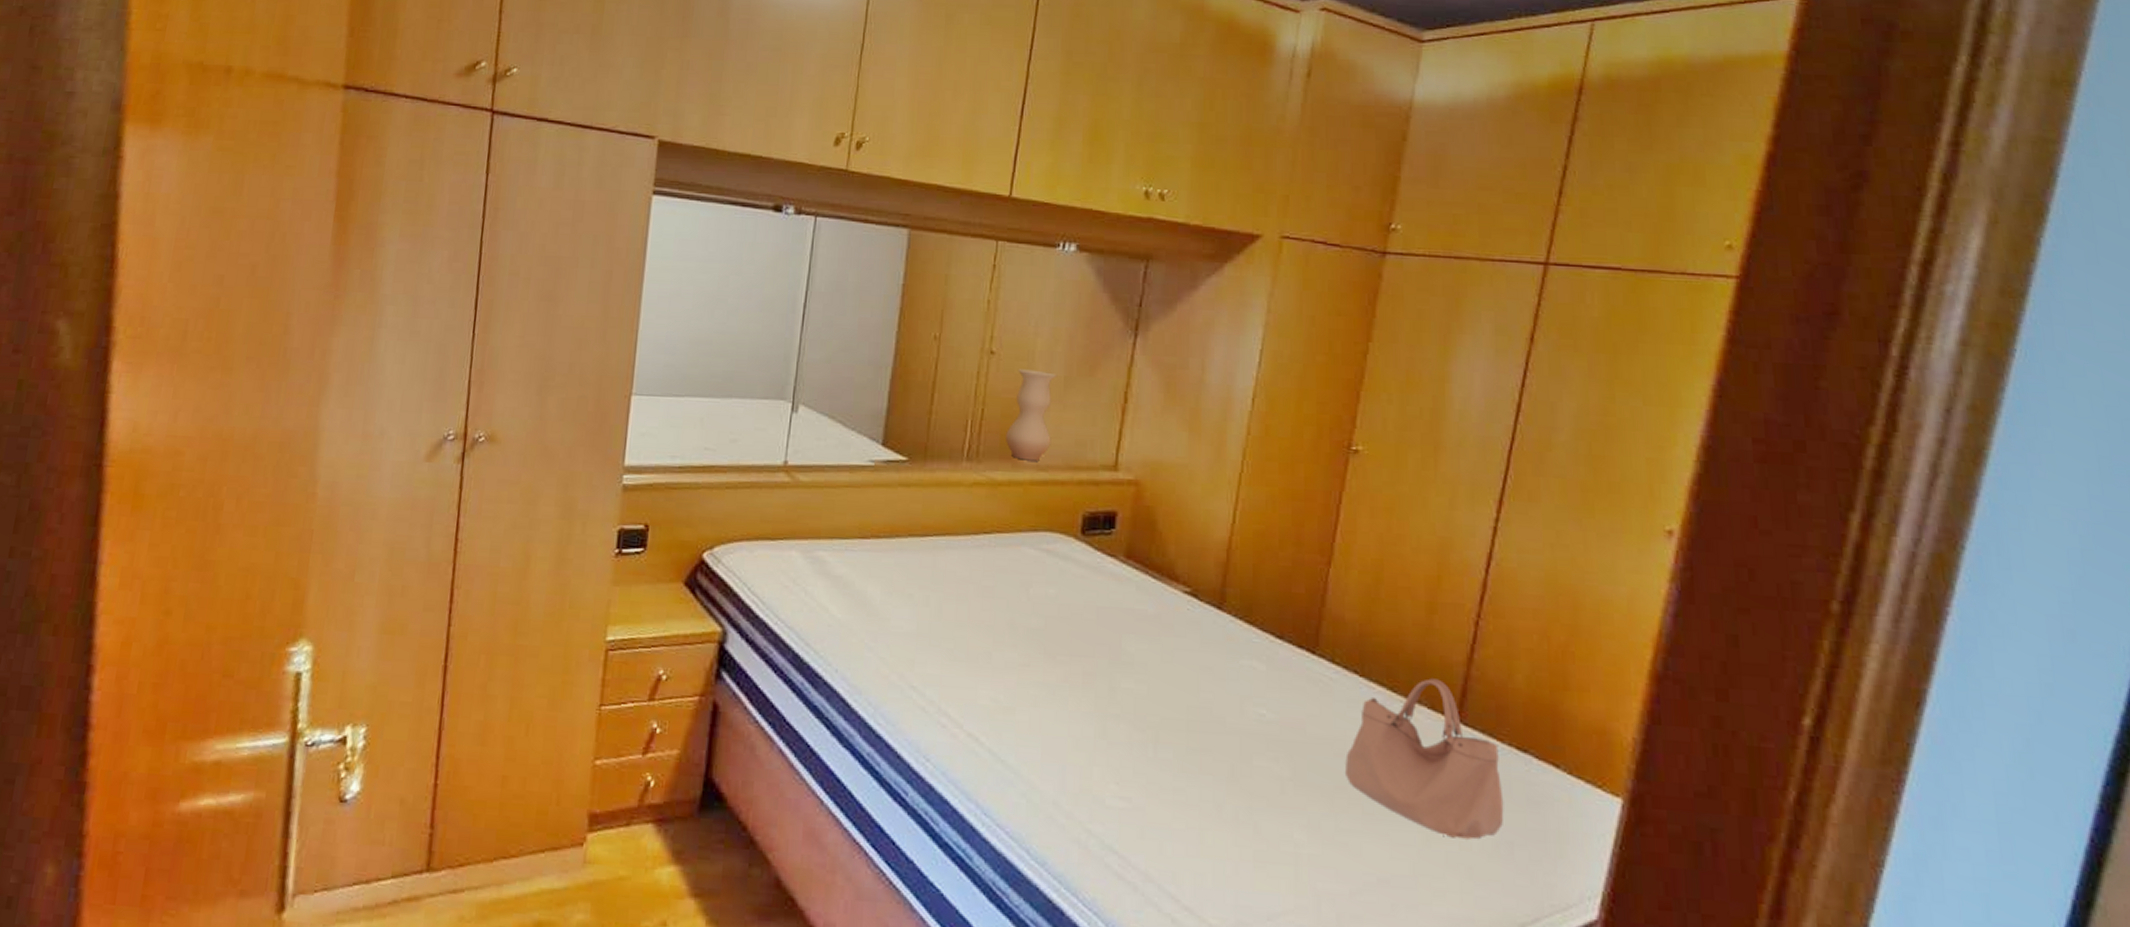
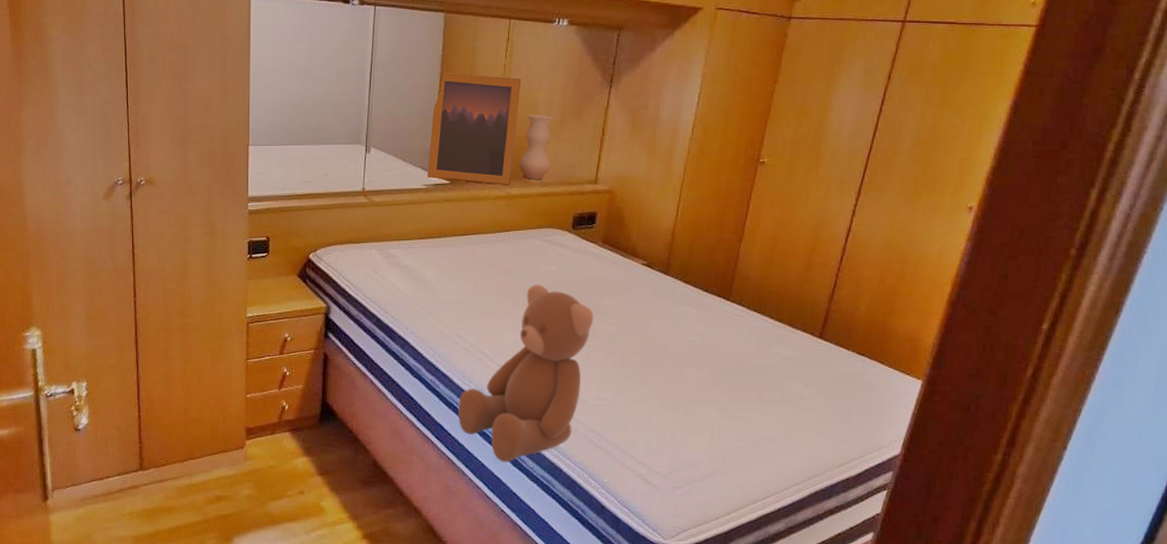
picture frame: none [875,306,1012,468] -> present [427,72,522,186]
teddy bear: none [907,613,1113,895] -> present [458,283,594,463]
handbag: present [1344,678,1504,840] -> none [745,312,847,411]

